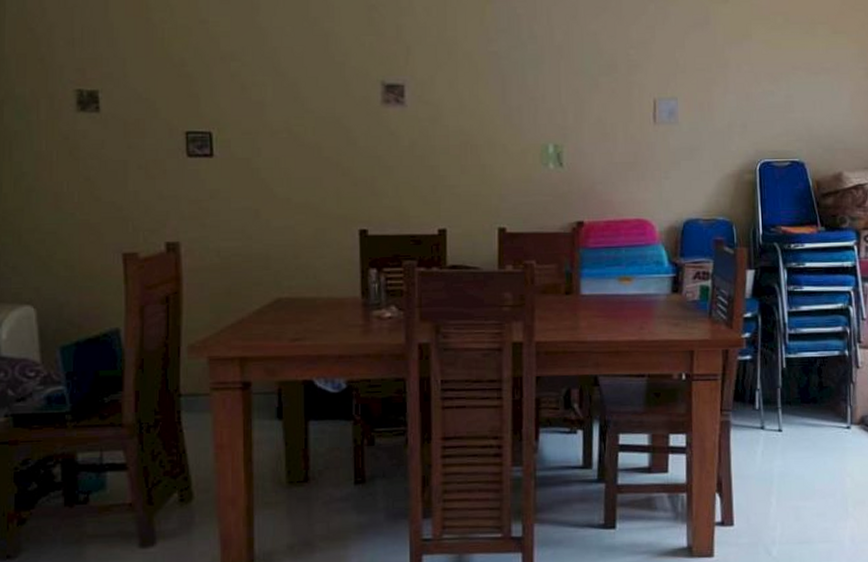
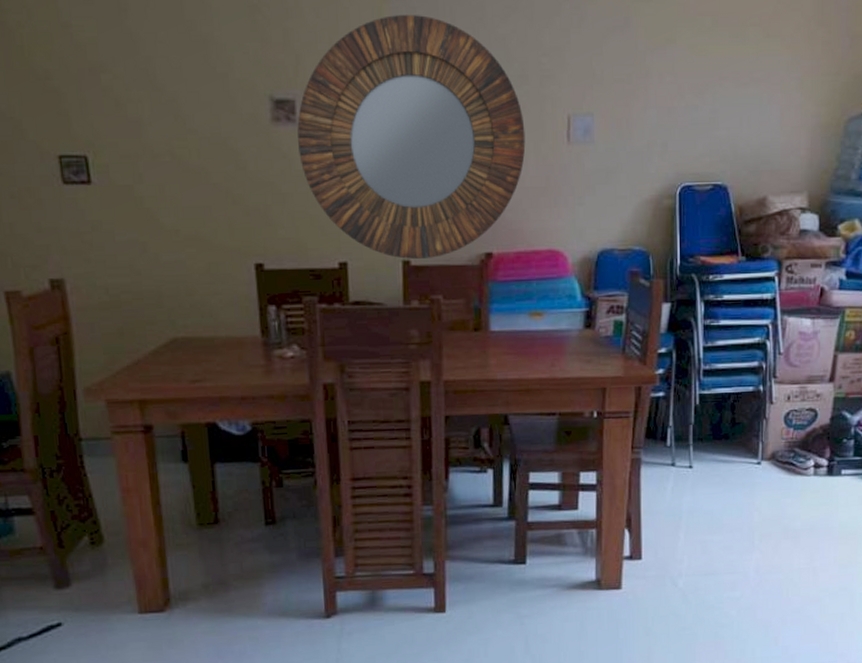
home mirror: none [405,14,615,227] -> present [297,15,526,259]

